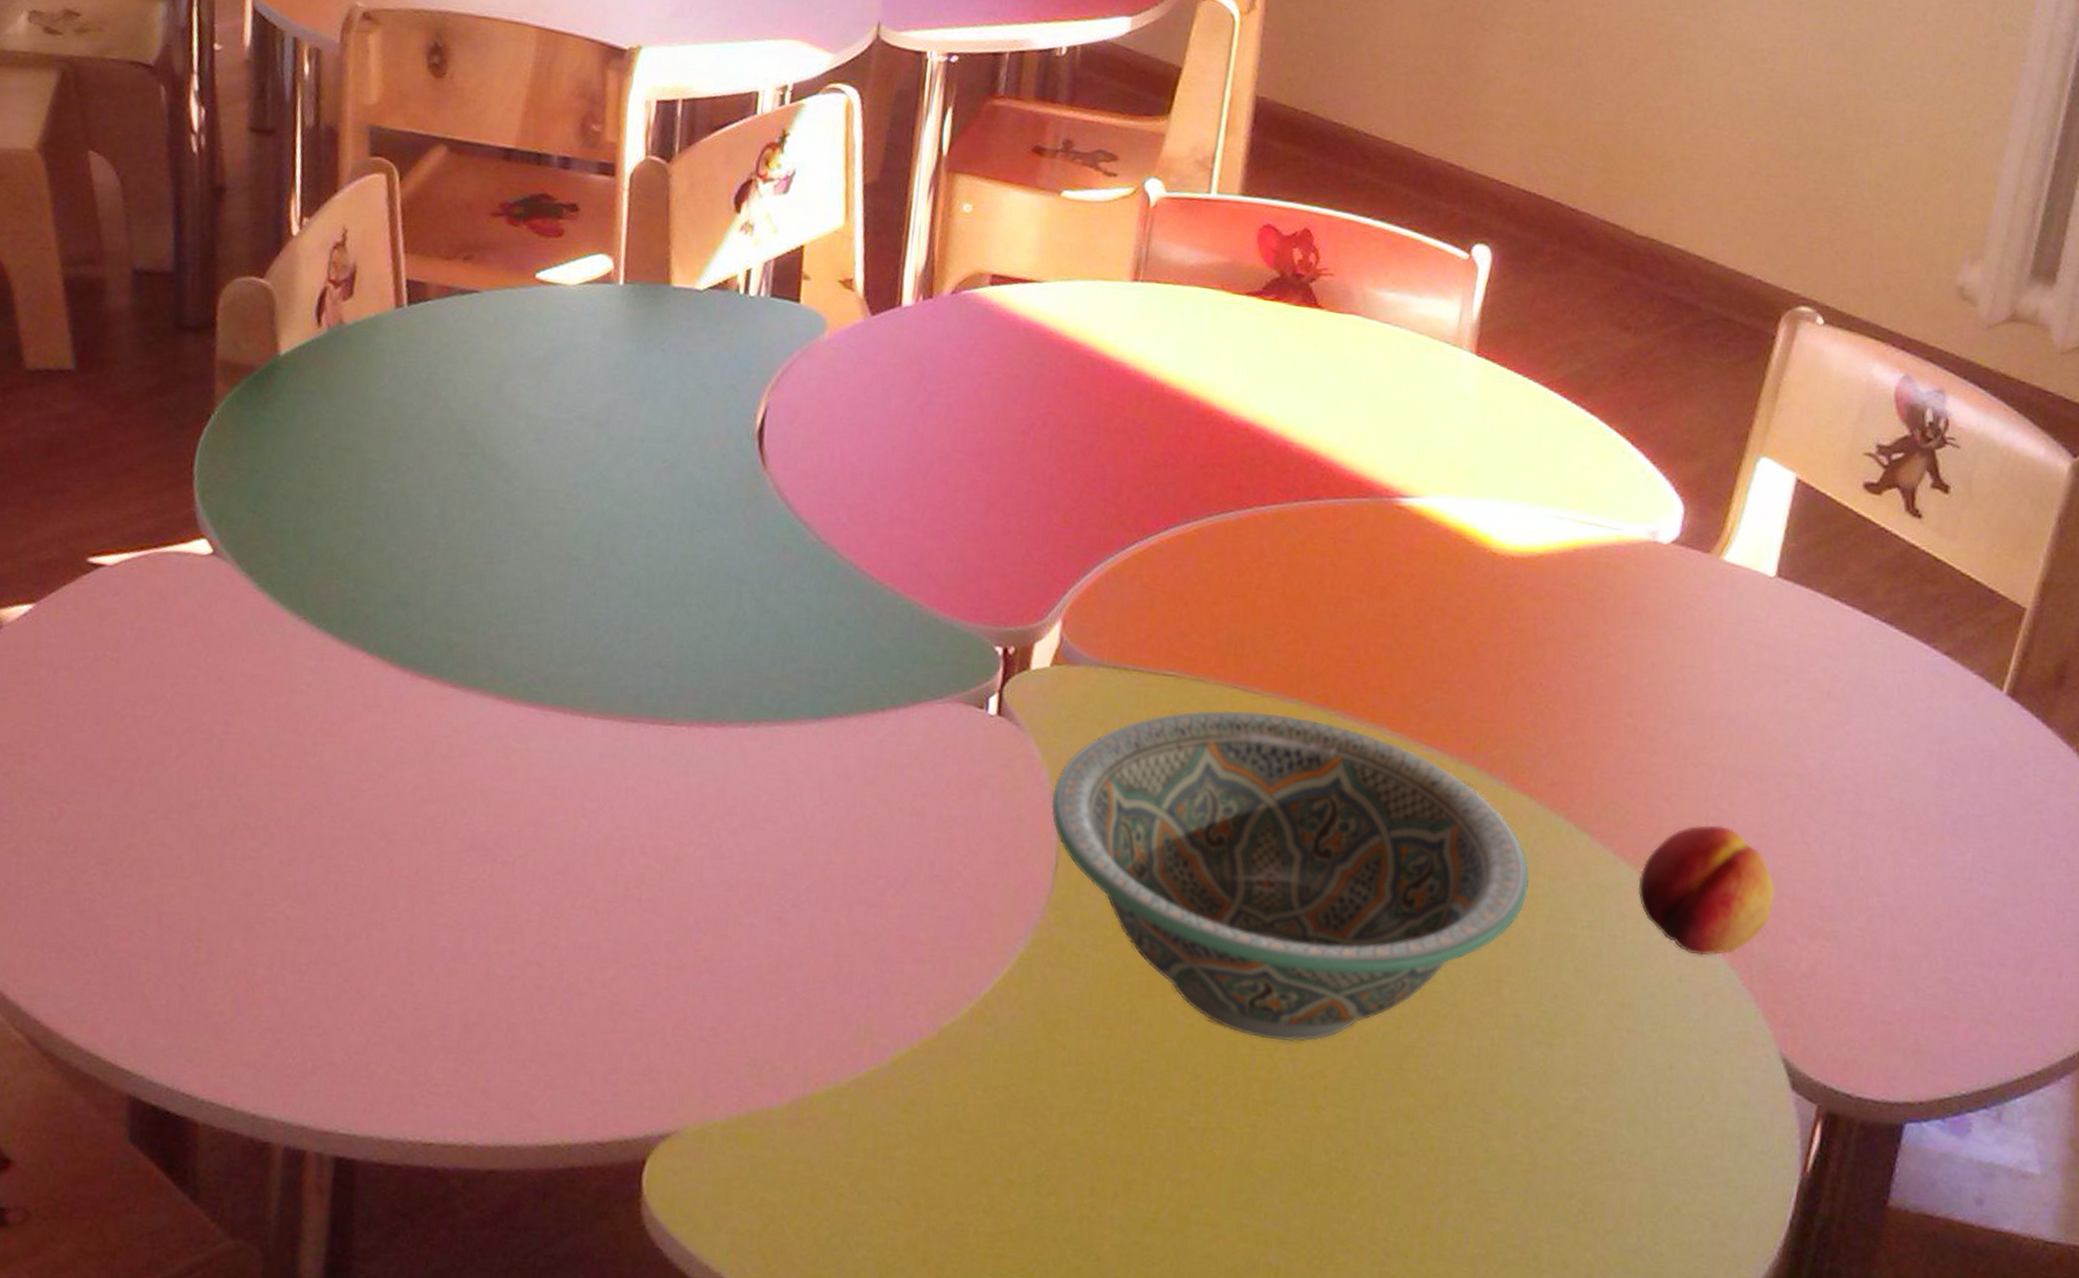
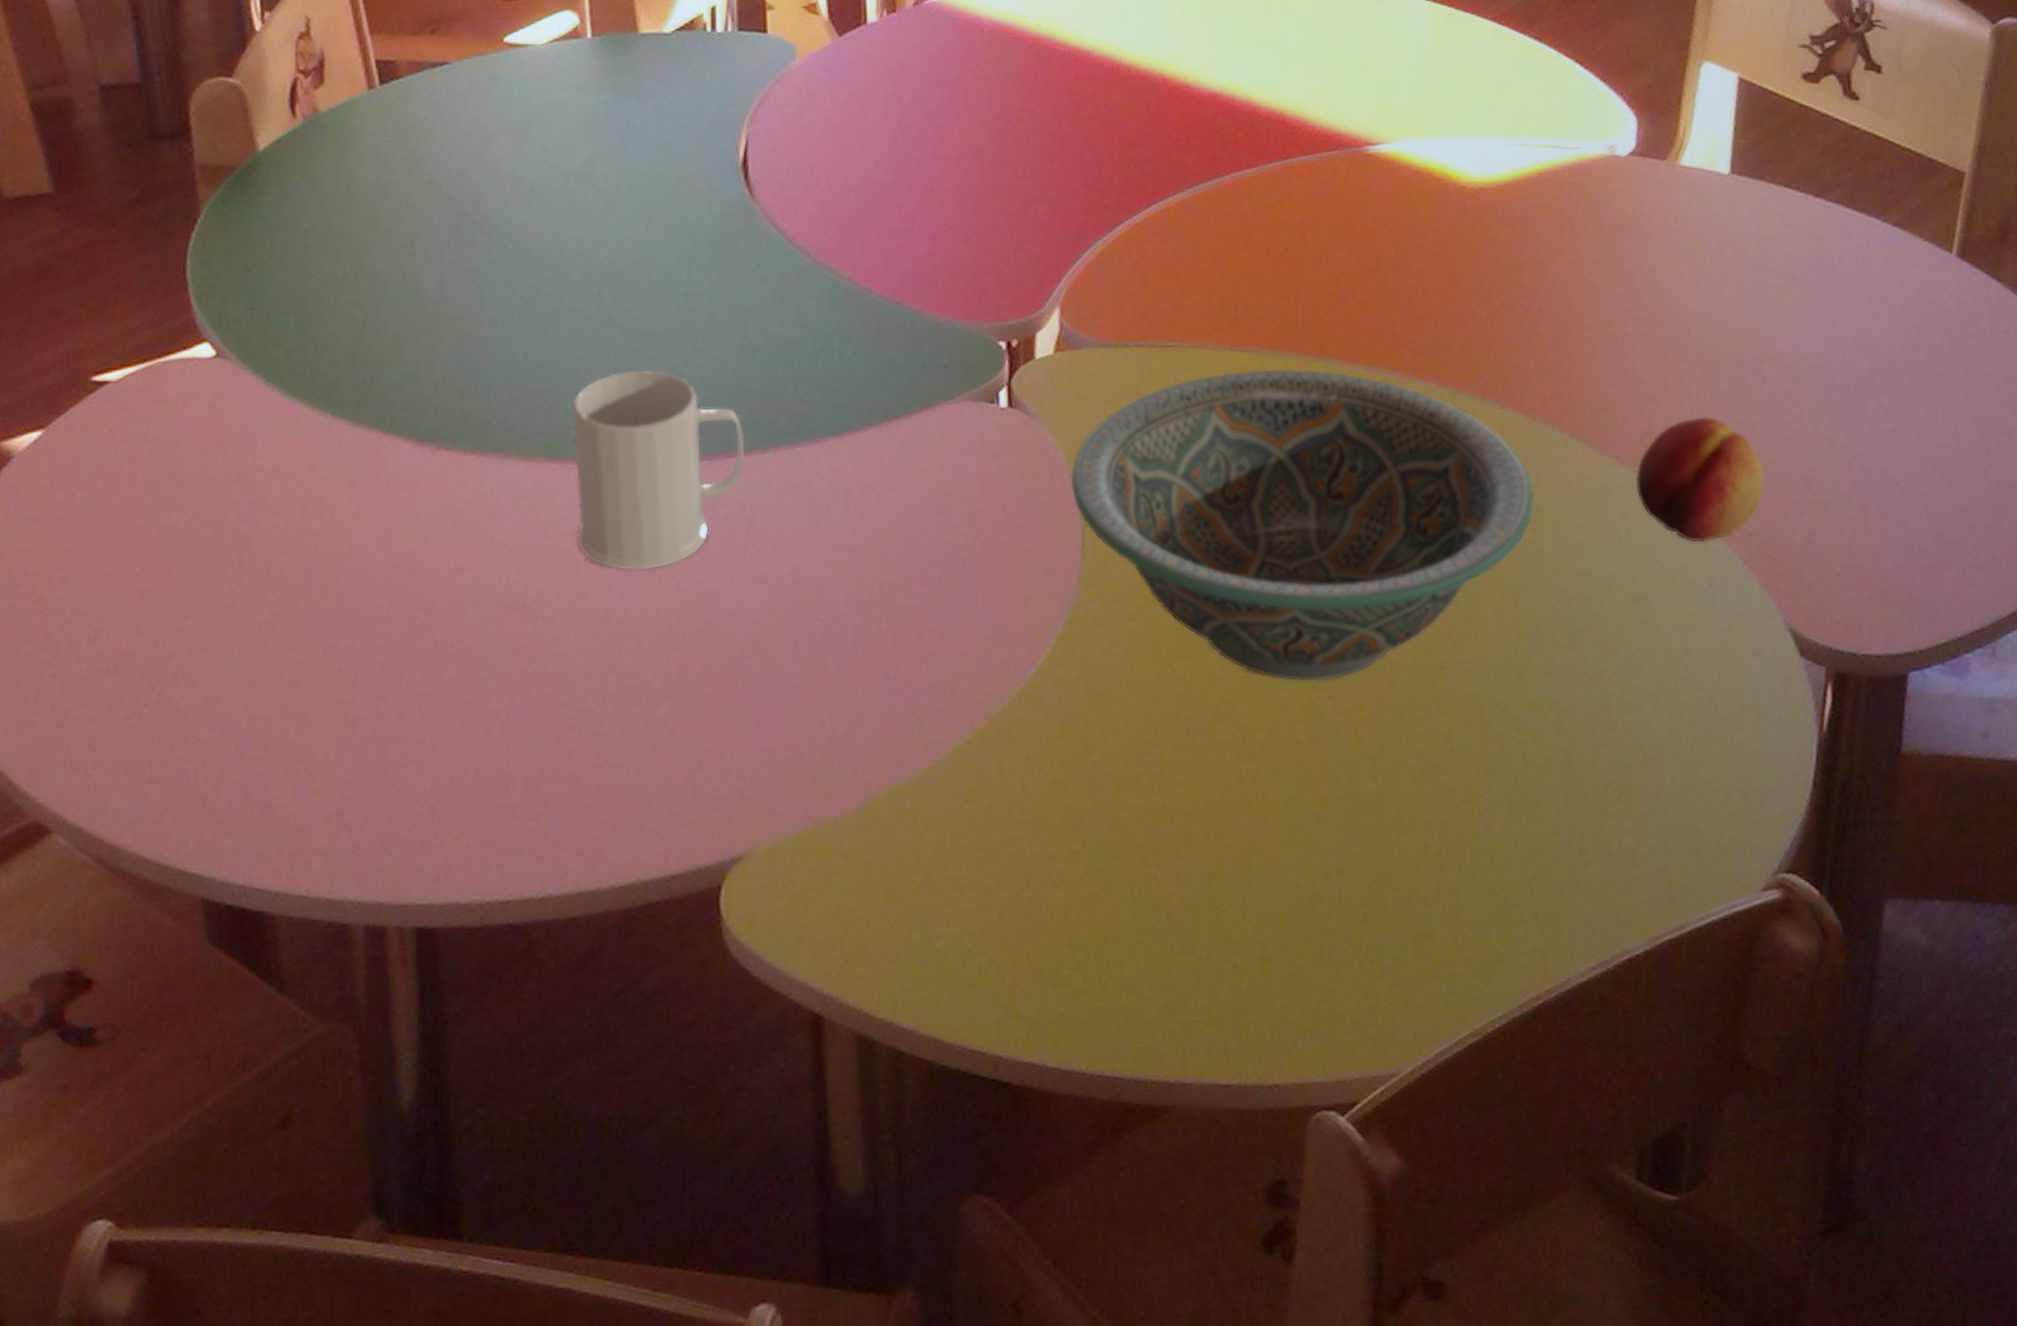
mug: none [545,624,726,829] -> present [571,369,745,571]

